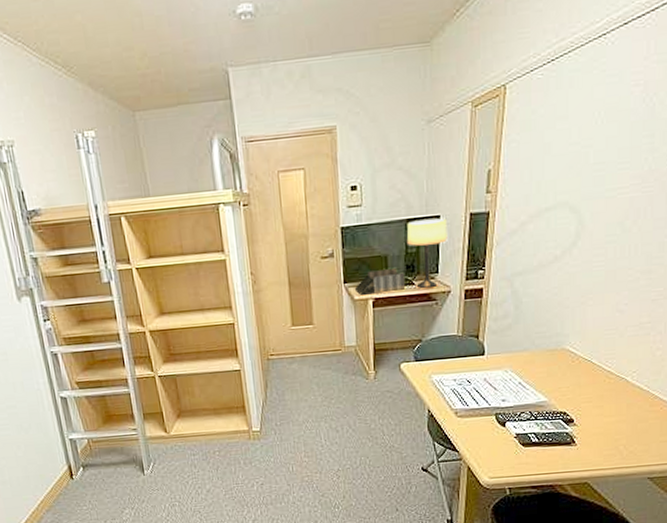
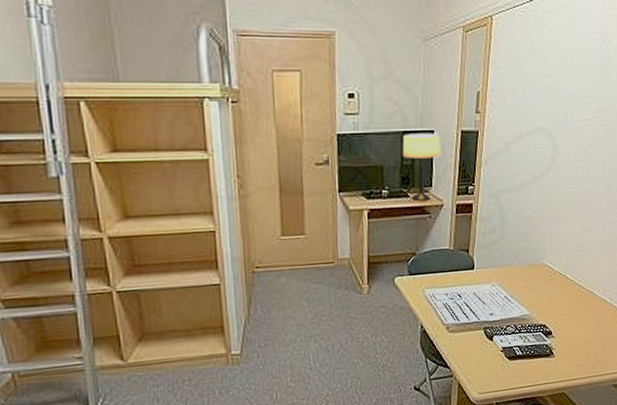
desk organizer: present [354,269,406,295] -> none [349,180,401,205]

